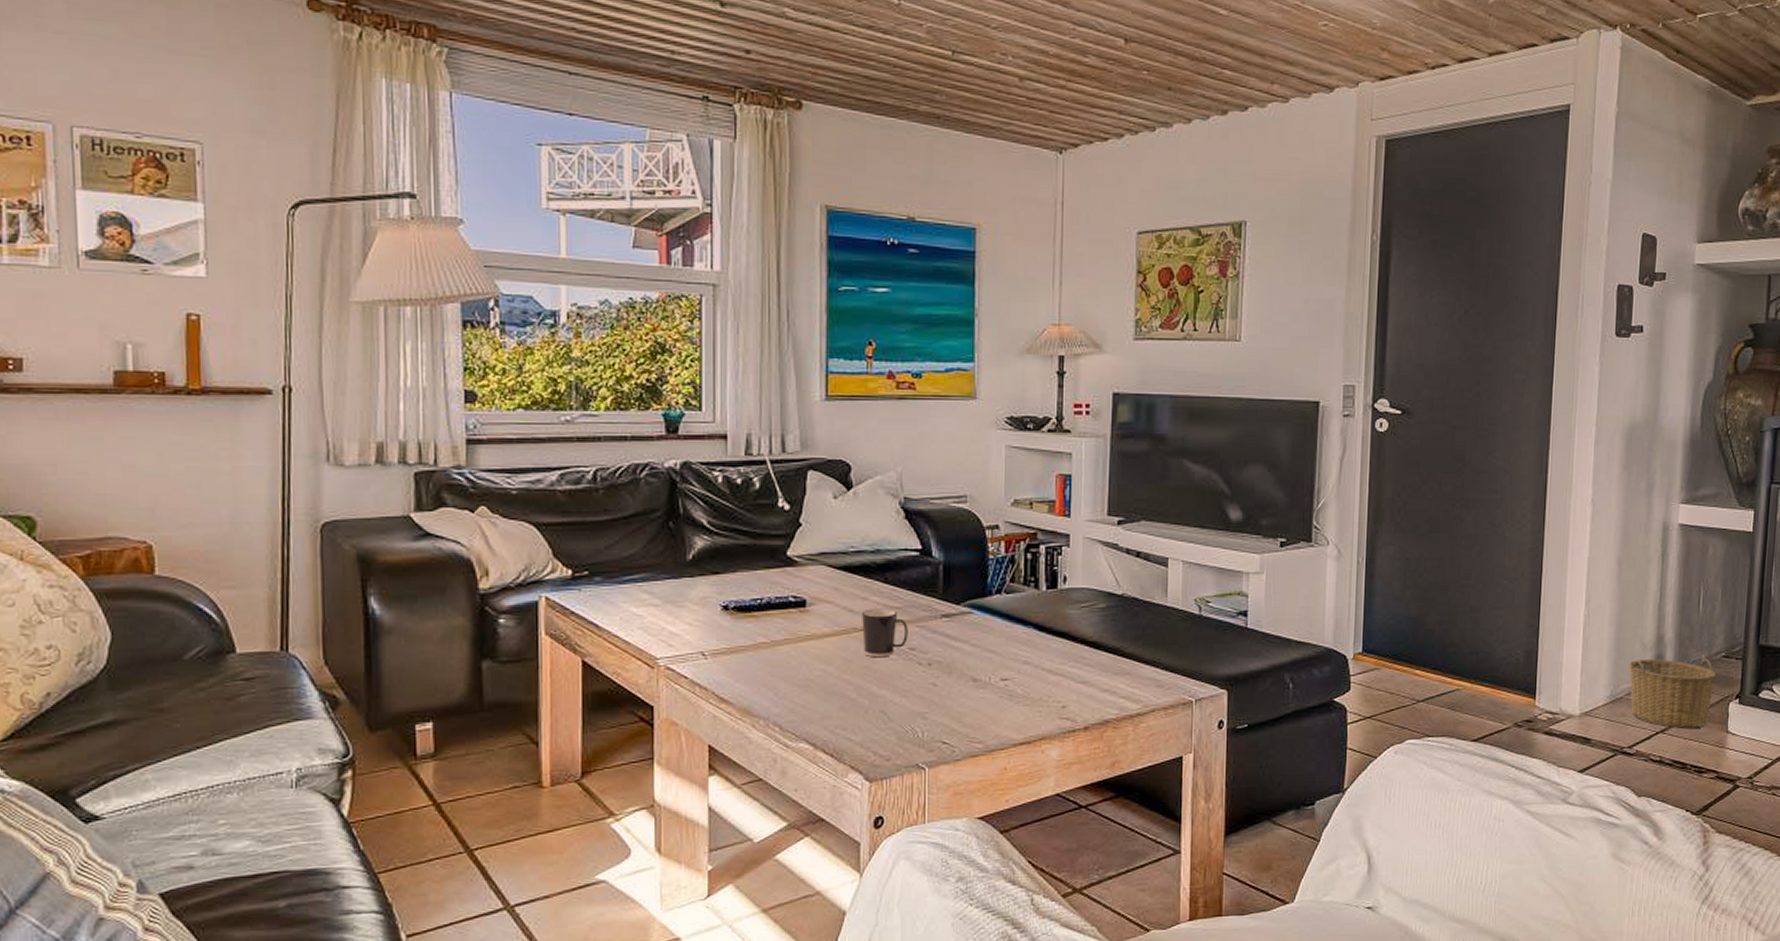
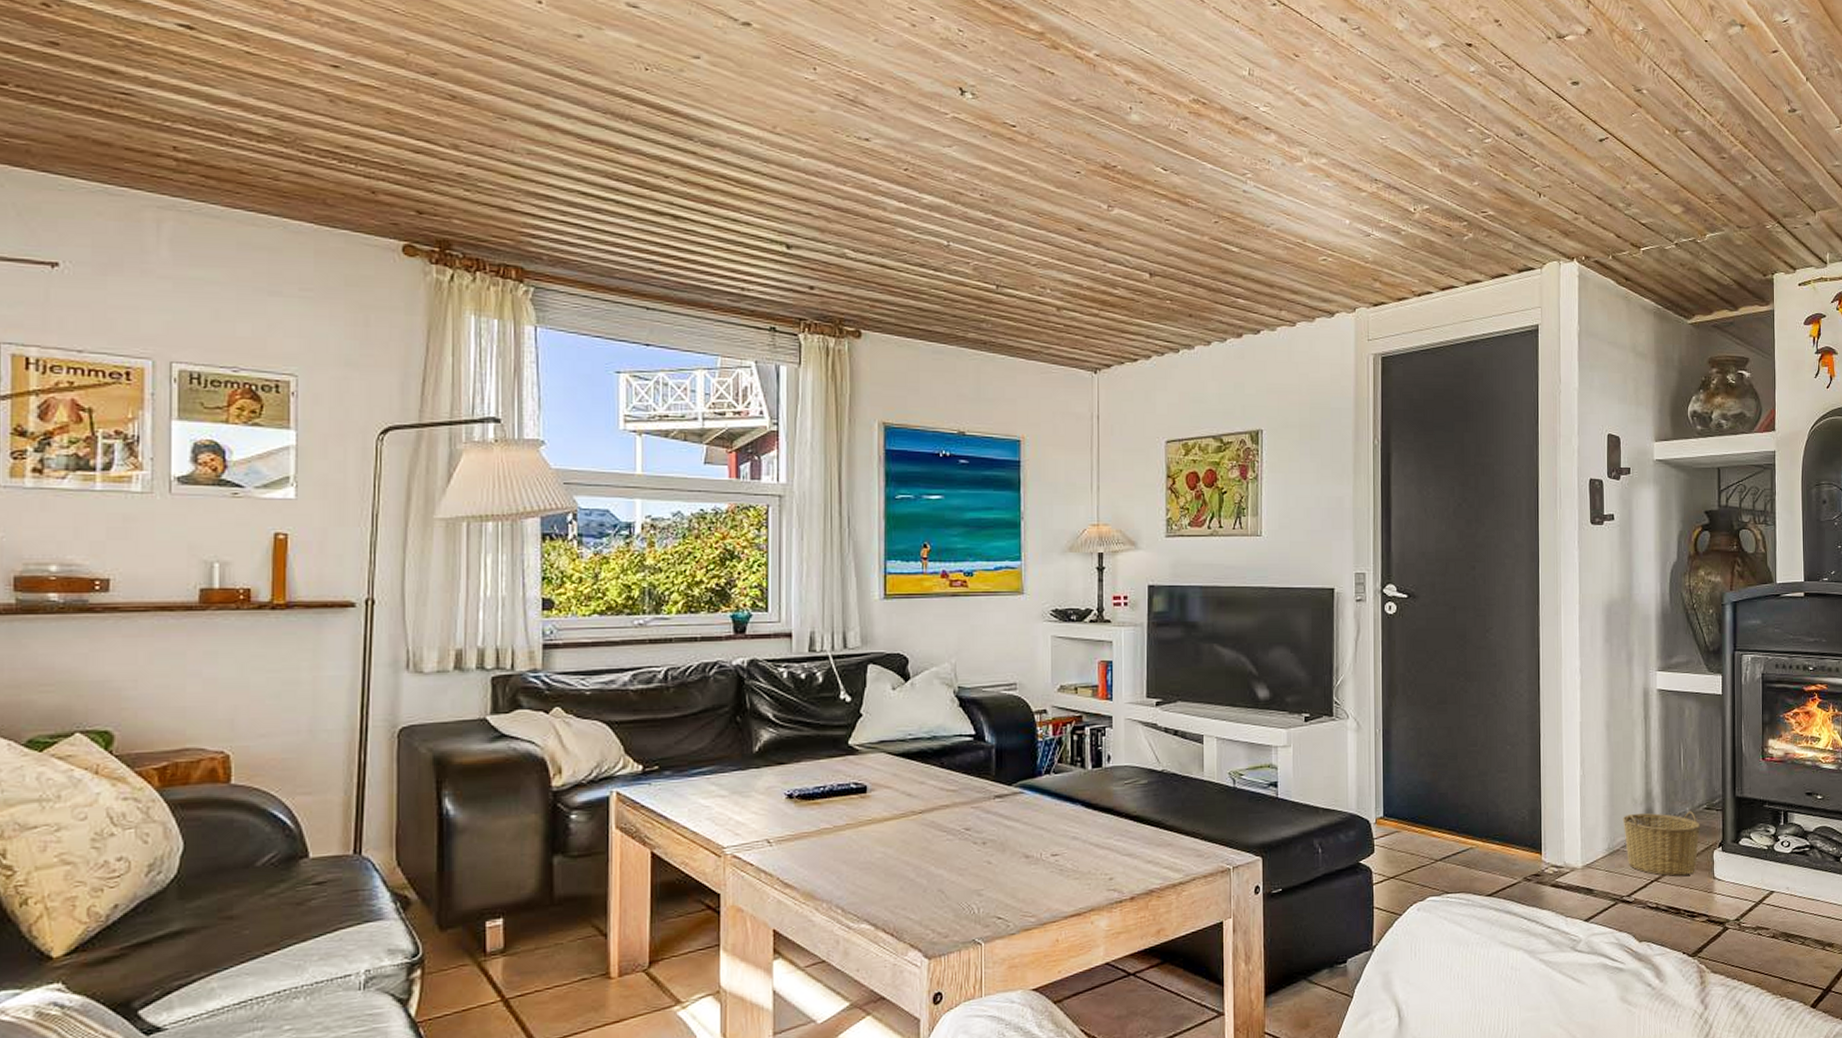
mug: present [860,608,908,658] -> none [918,791,963,839]

